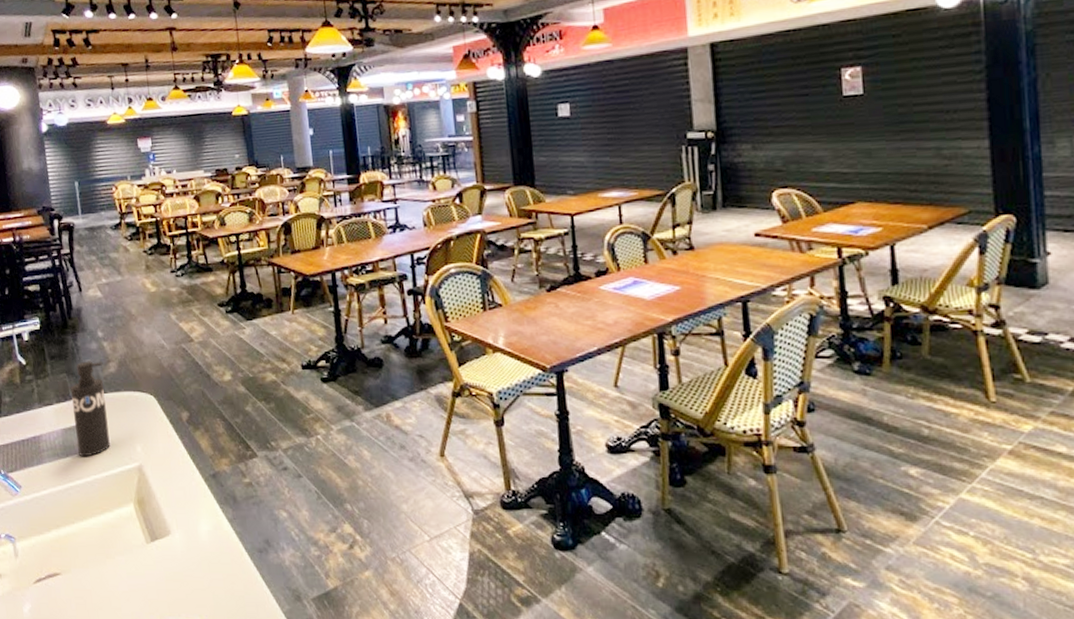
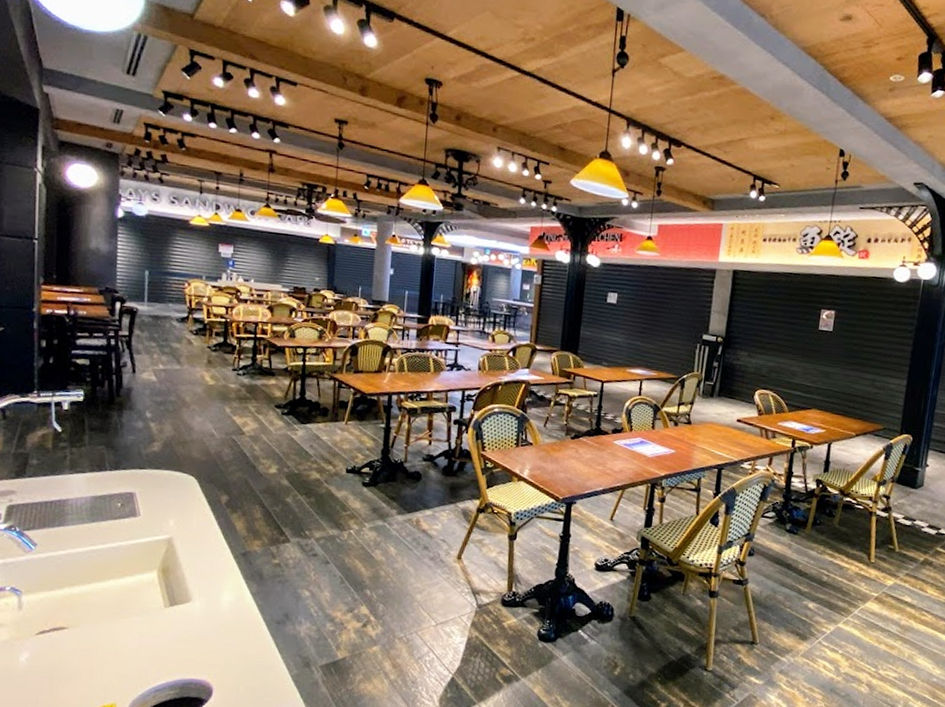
soap dispenser: present [71,361,110,457] -> none [106,437,147,525]

